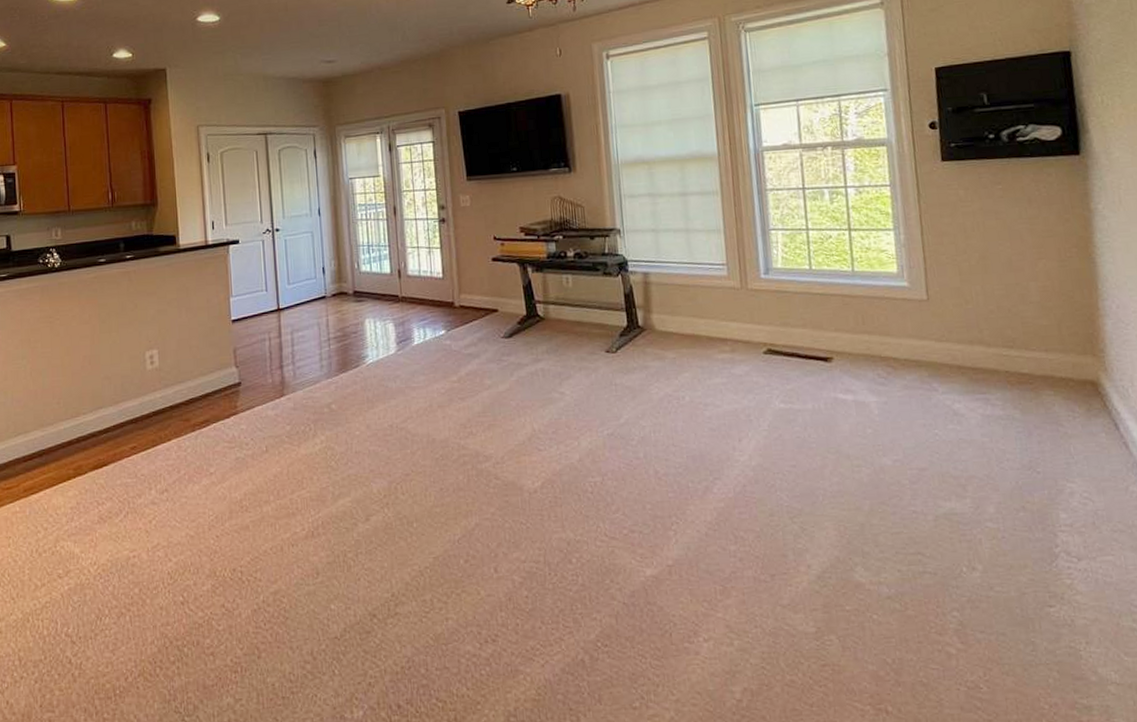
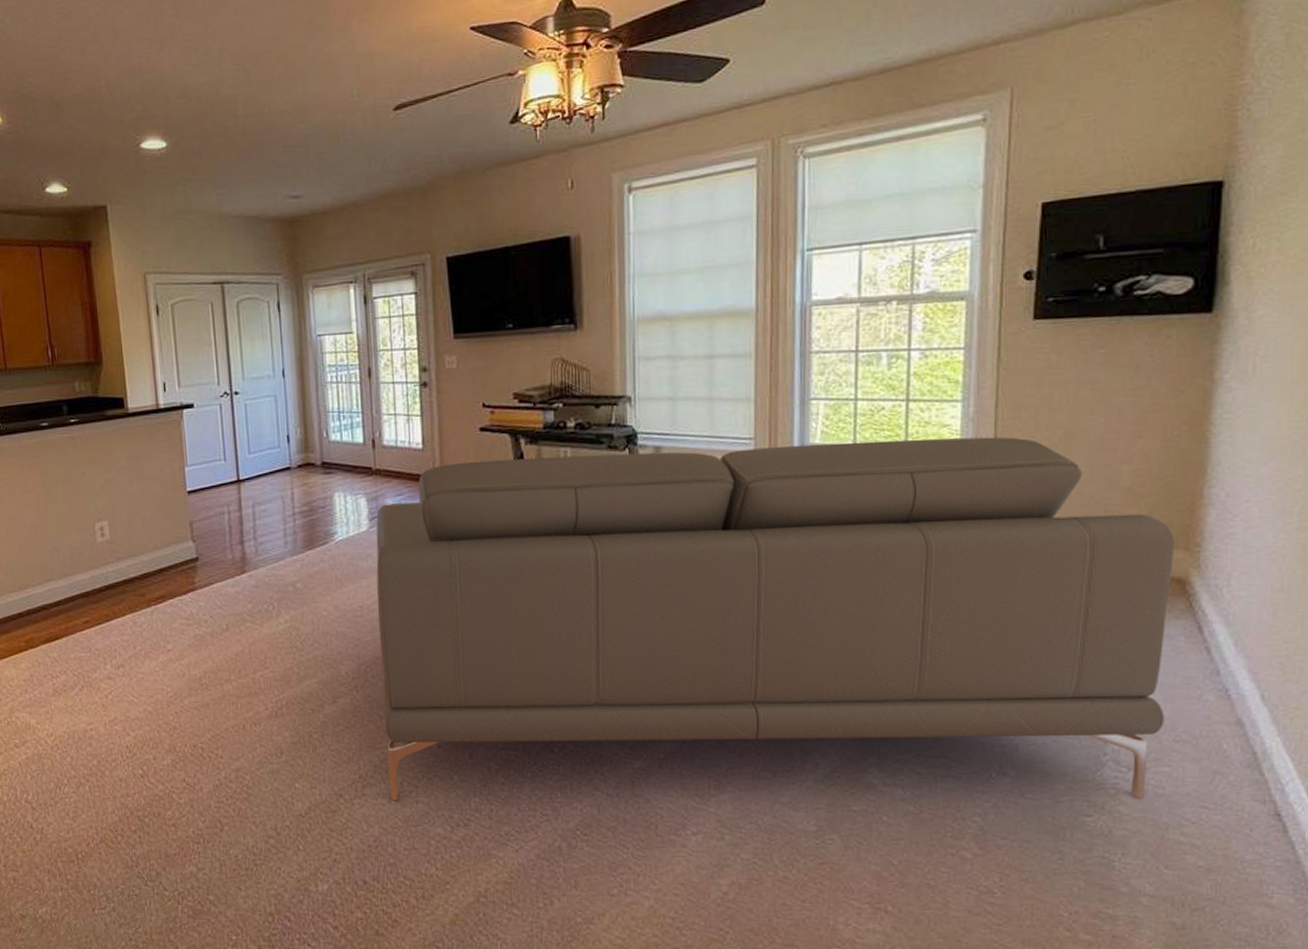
sofa: none [403,260,1102,619] -> present [376,436,1174,801]

